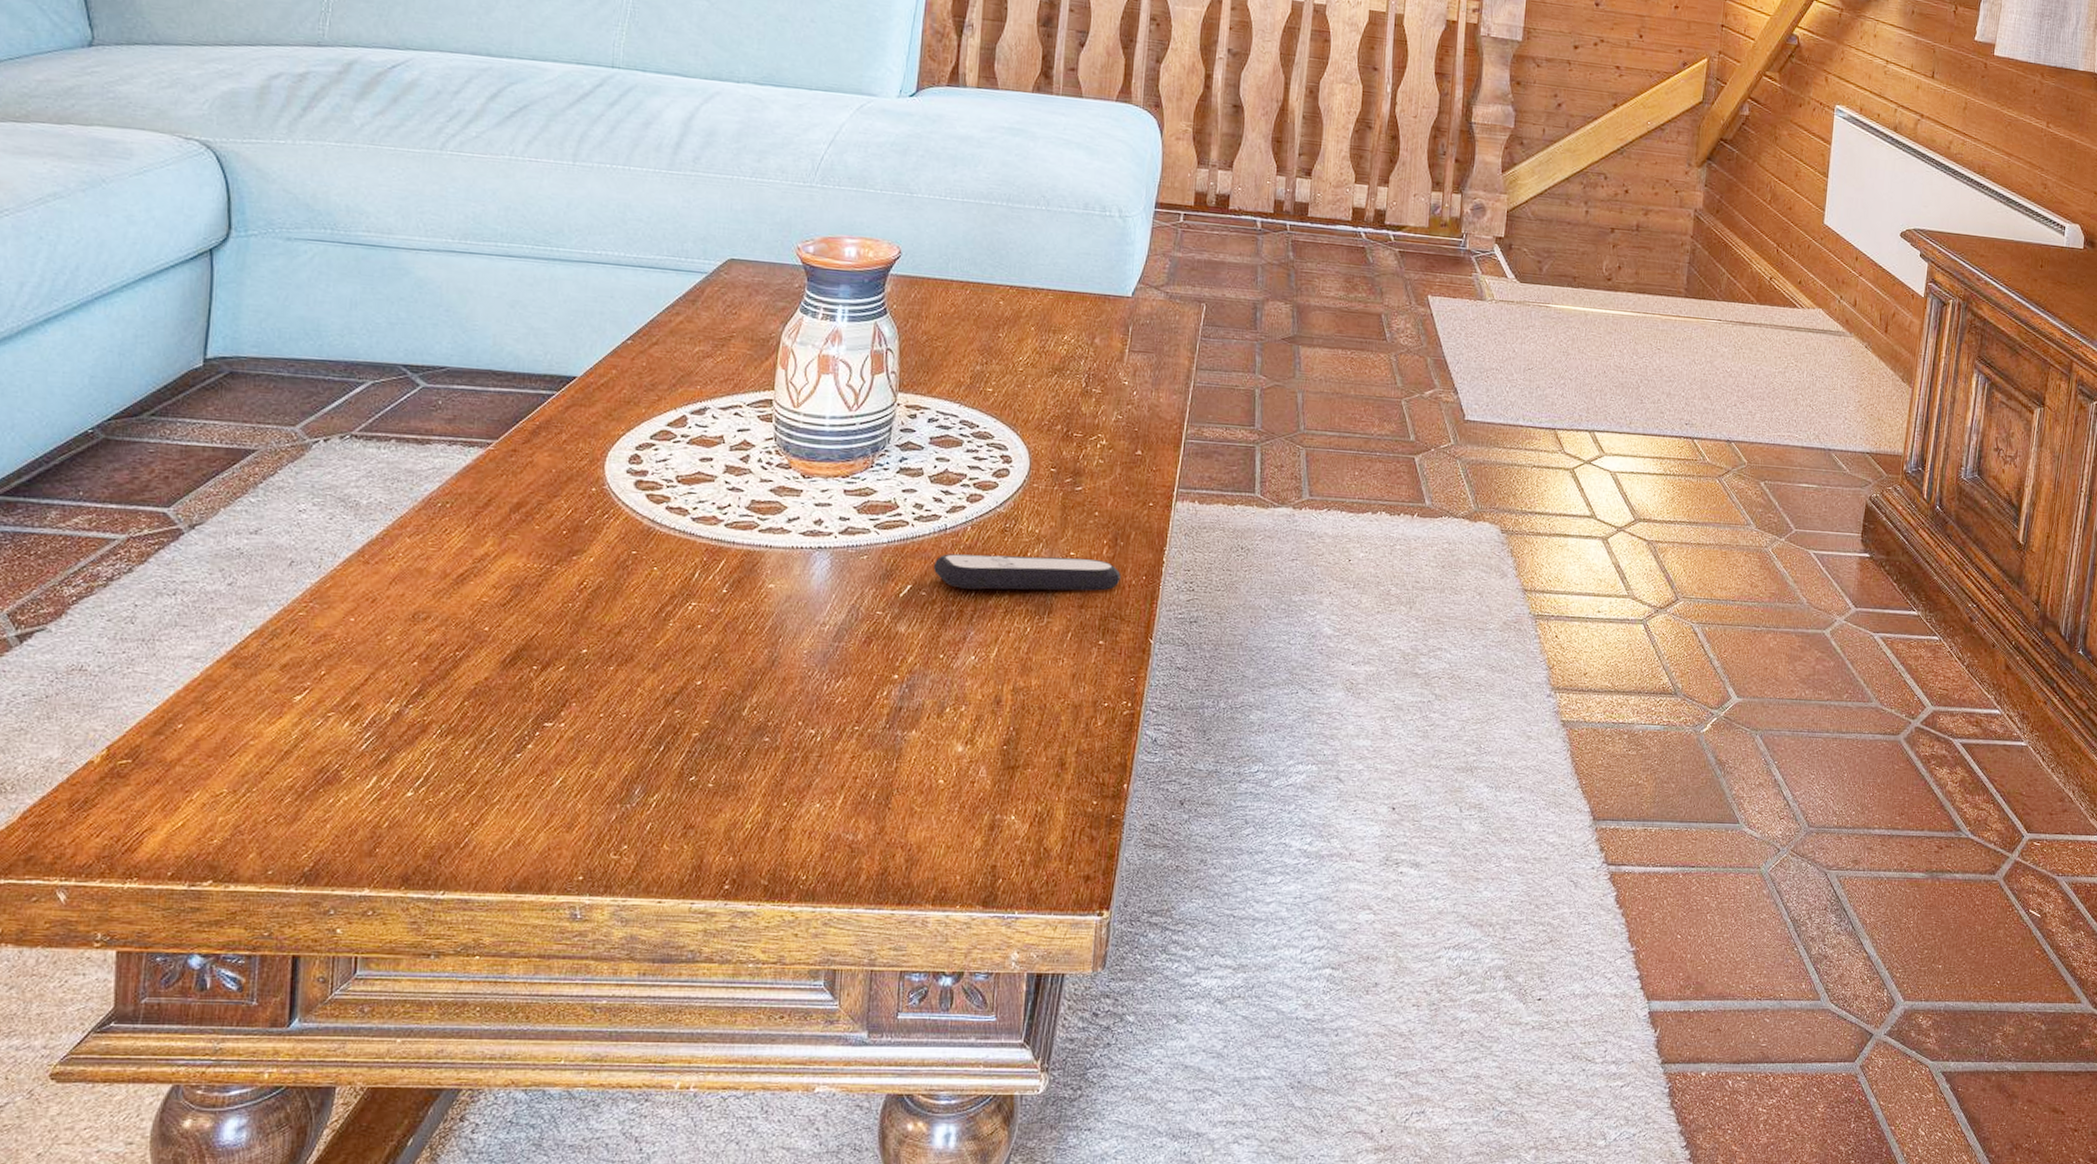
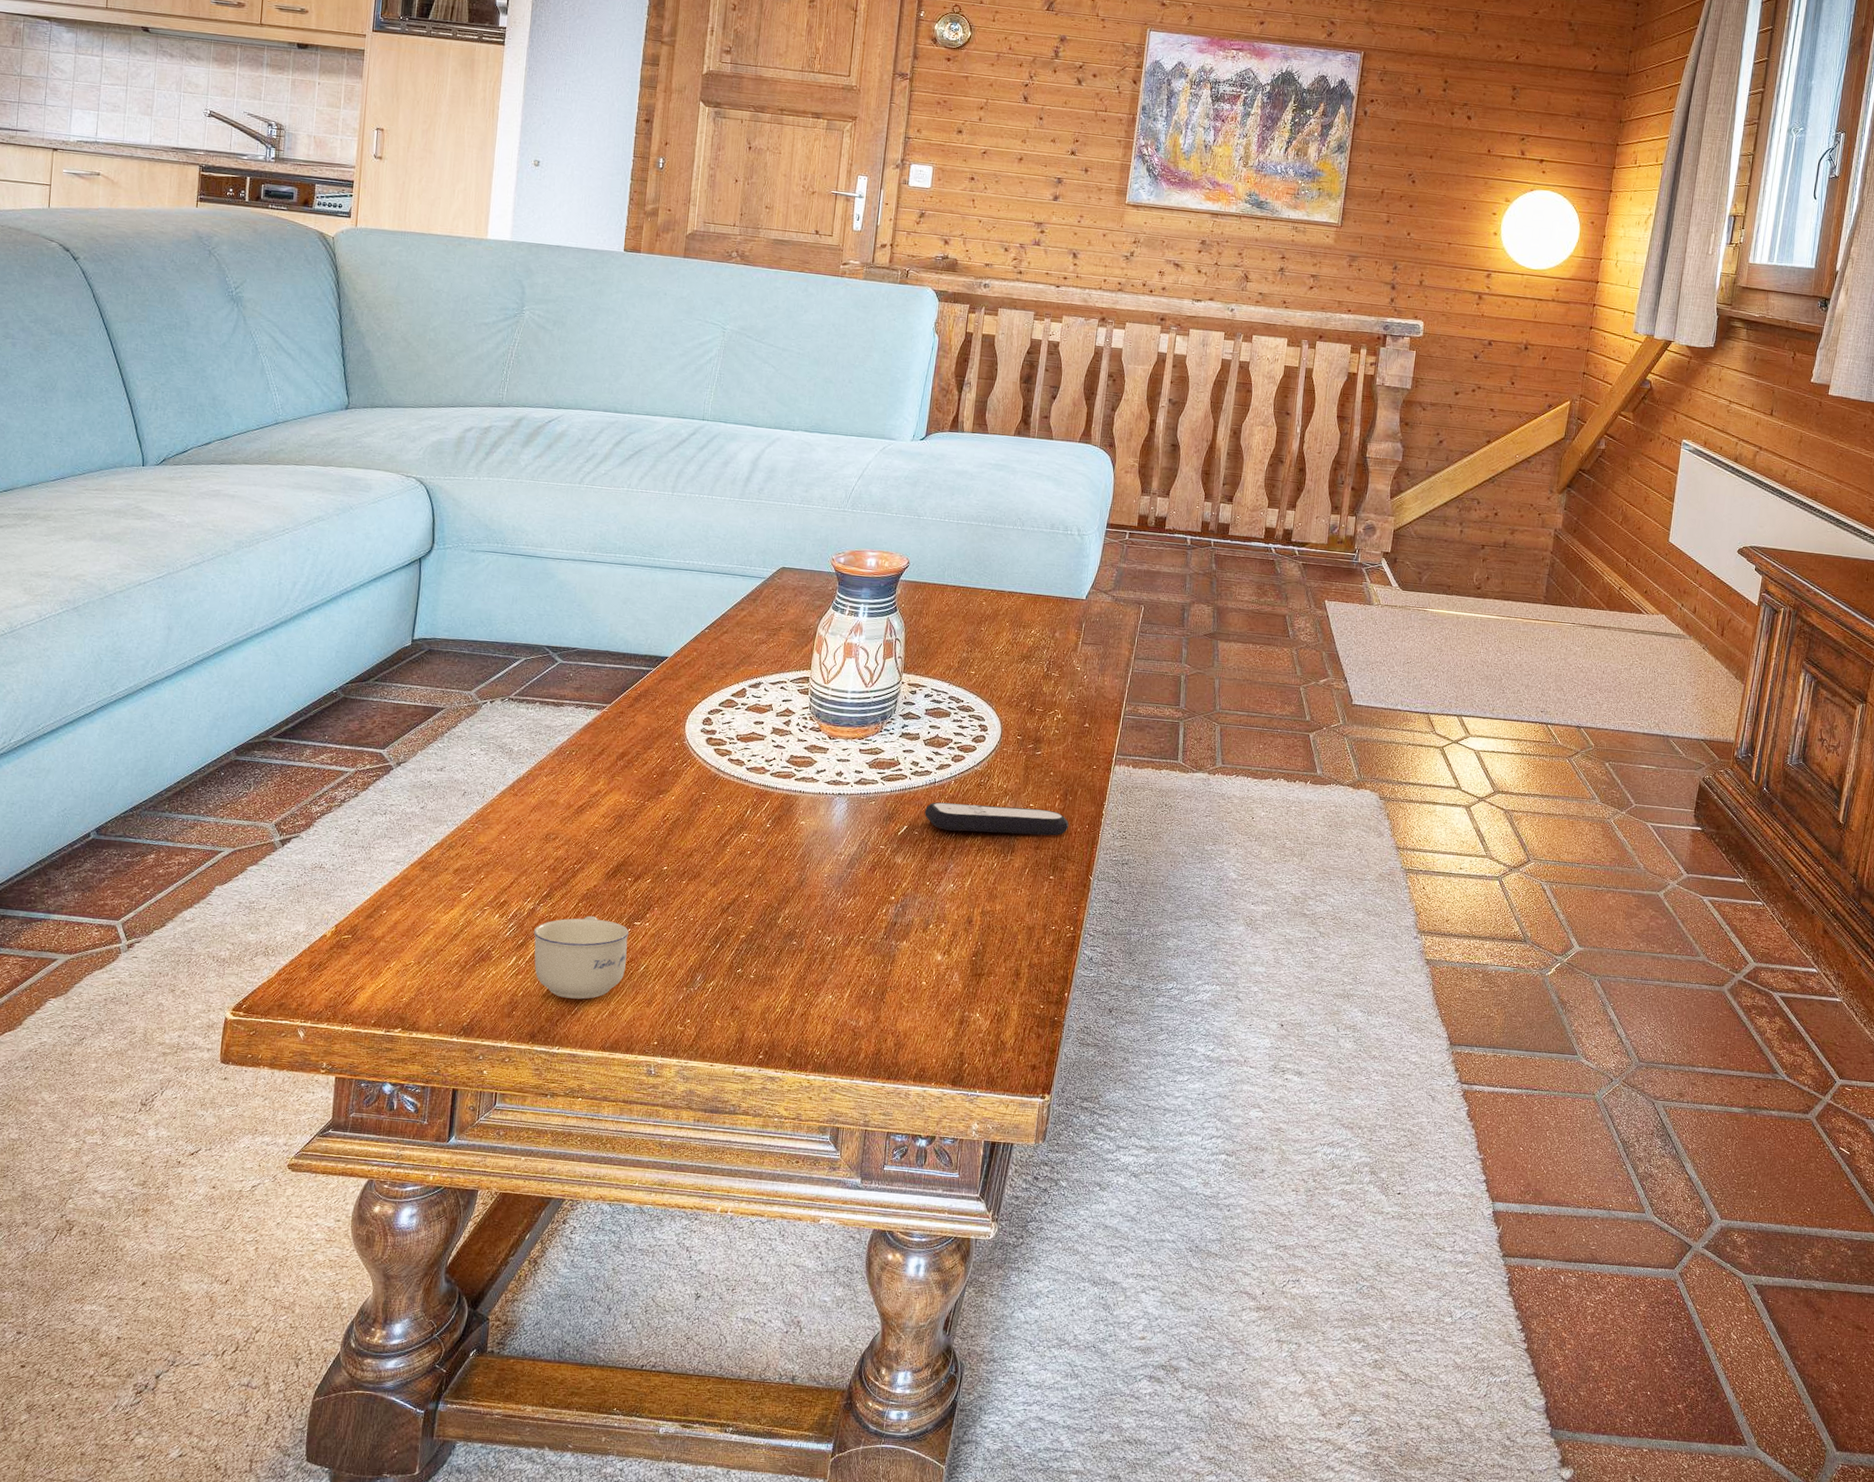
cup: none [400,717,537,827] -> present [533,915,629,1000]

